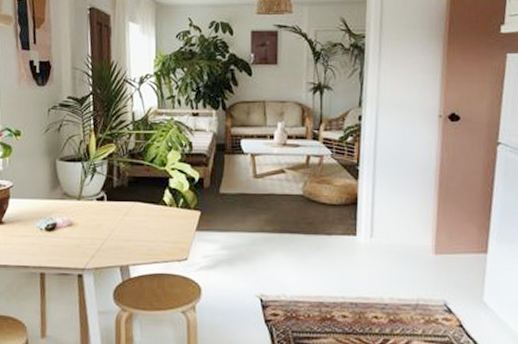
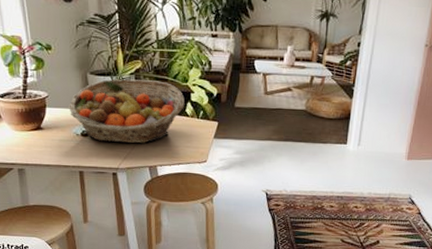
fruit basket: none [34,164,162,239] -> present [69,79,185,144]

